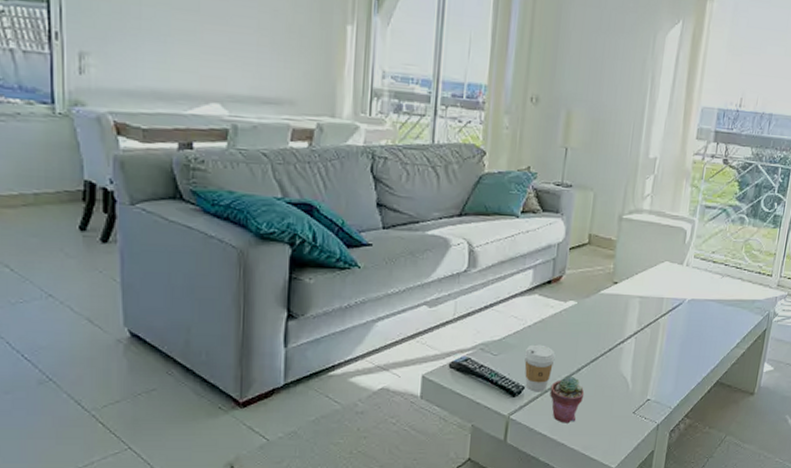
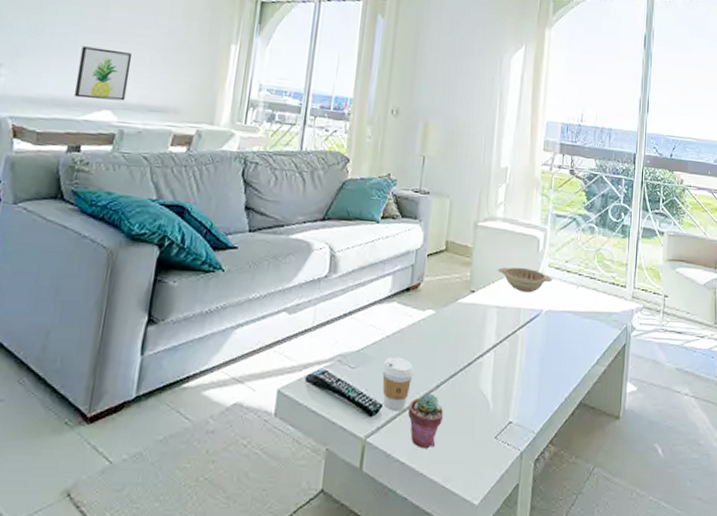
wall art: none [176,29,235,93] -> present [73,46,132,101]
decorative bowl: none [641,258,698,283] -> present [497,267,553,293]

